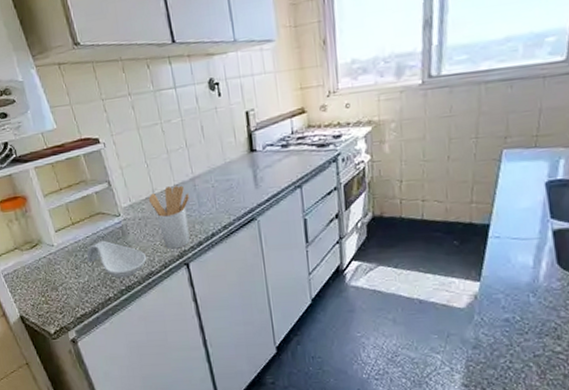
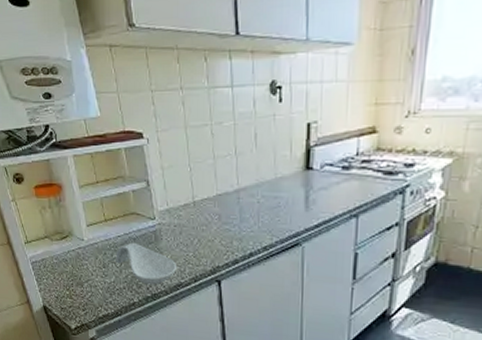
utensil holder: present [148,185,190,249] -> none [186,195,231,264]

